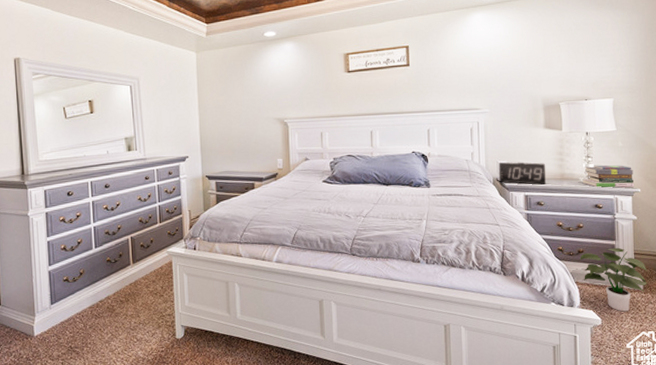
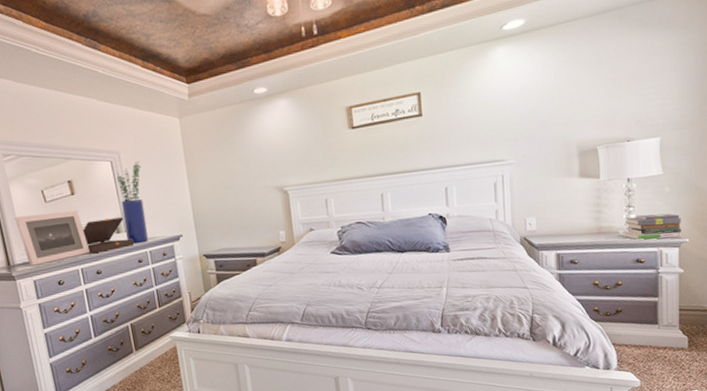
picture frame: none [34,128,102,176] -> present [14,210,91,266]
jewelry box: none [97,136,143,169] -> present [83,217,135,254]
vase: none [134,87,158,162] -> present [117,161,148,244]
alarm clock: present [499,162,547,185] -> none [527,216,581,242]
potted plant: present [579,247,648,312] -> none [617,304,694,372]

